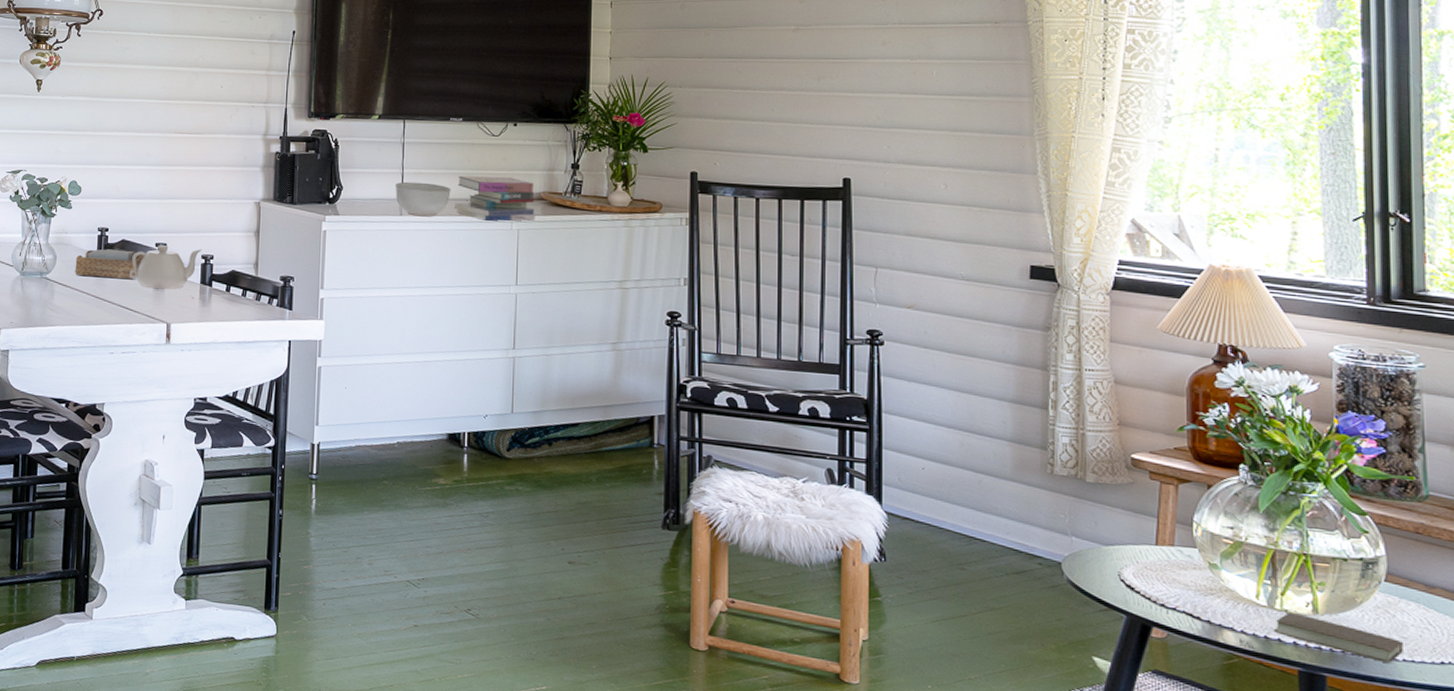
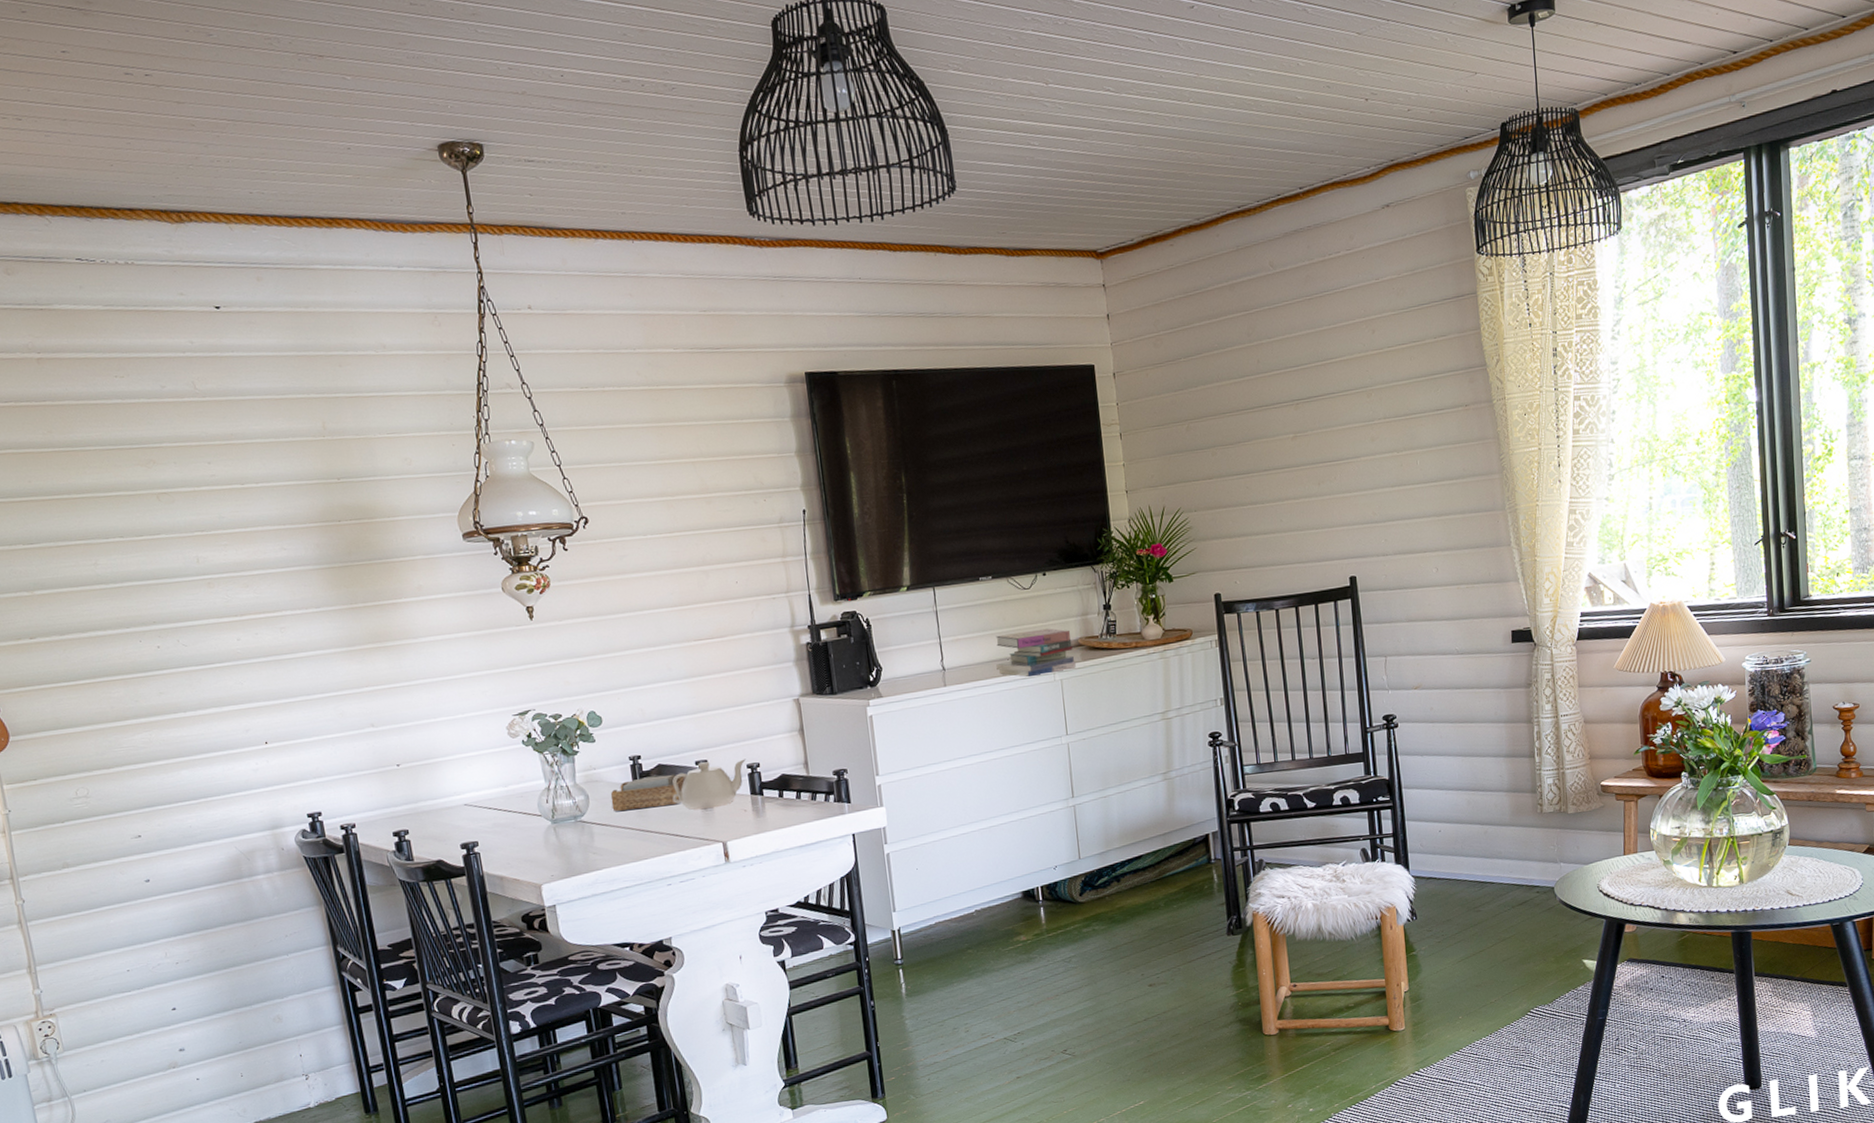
bowl: present [395,181,451,217] -> none [935,648,991,685]
book: present [1273,608,1403,664] -> none [1712,883,1803,911]

